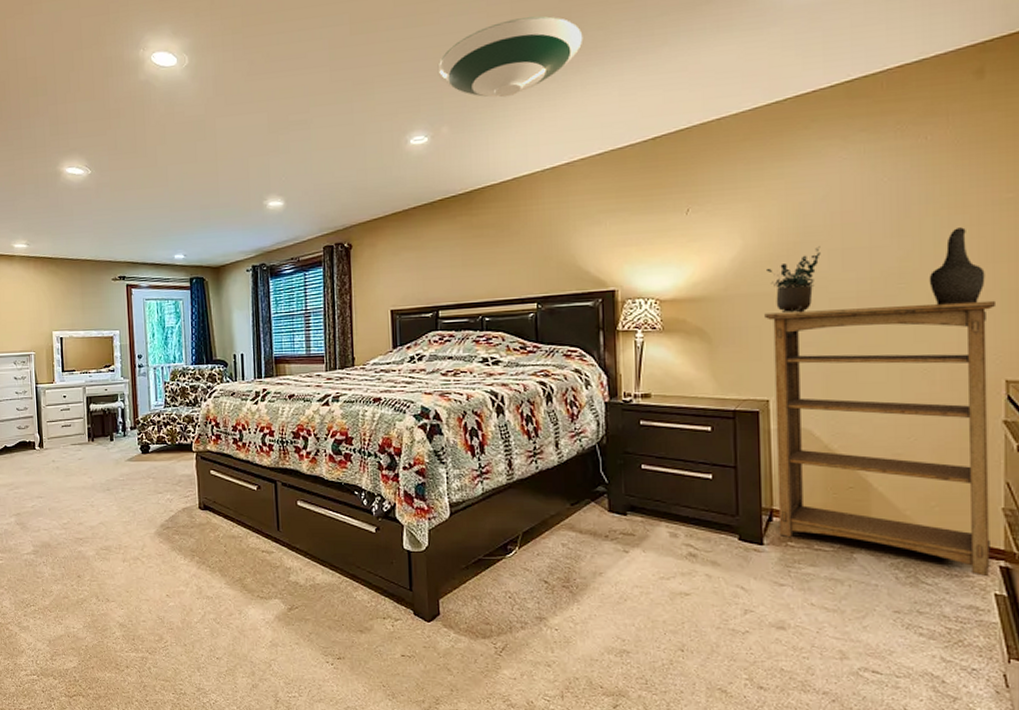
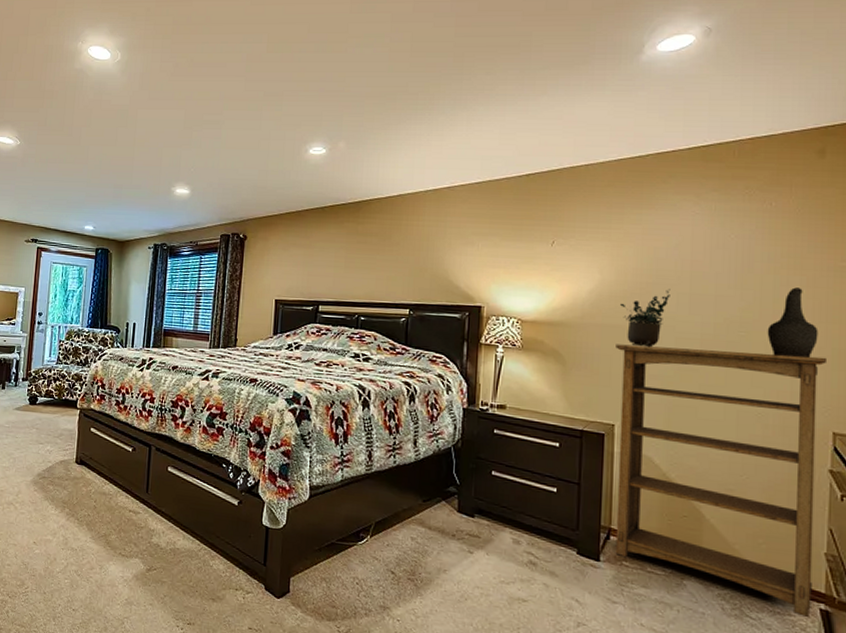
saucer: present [437,16,583,98] -> none [341,56,473,123]

